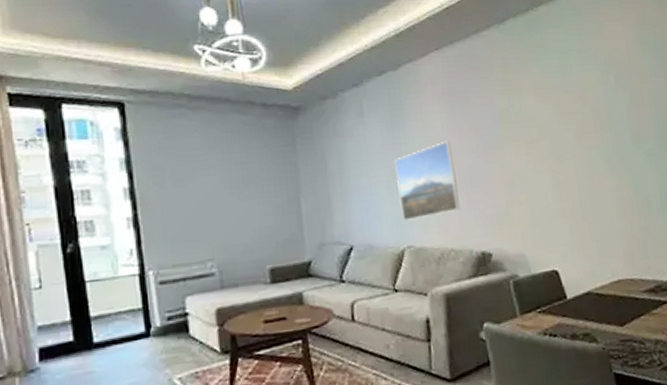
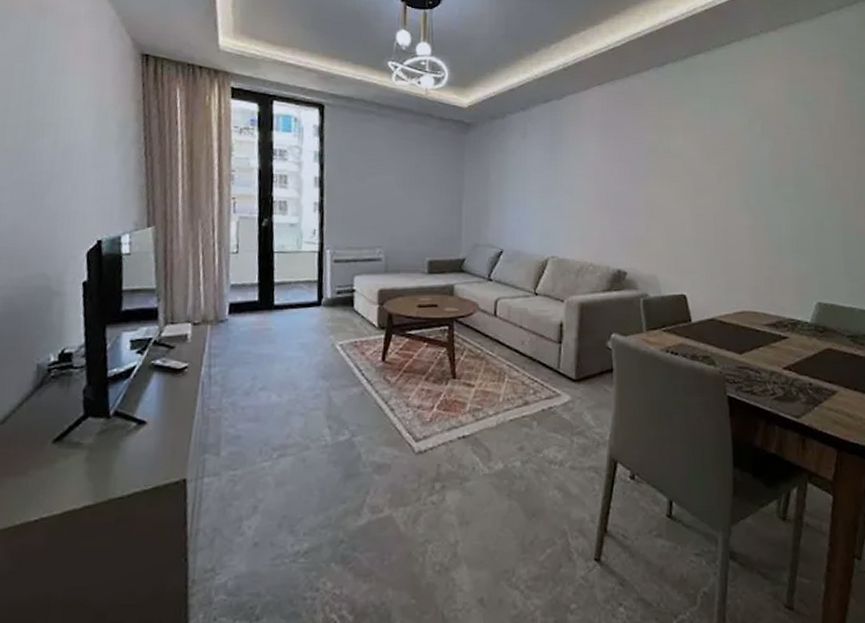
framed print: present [395,140,460,221] -> none [549,166,604,234]

